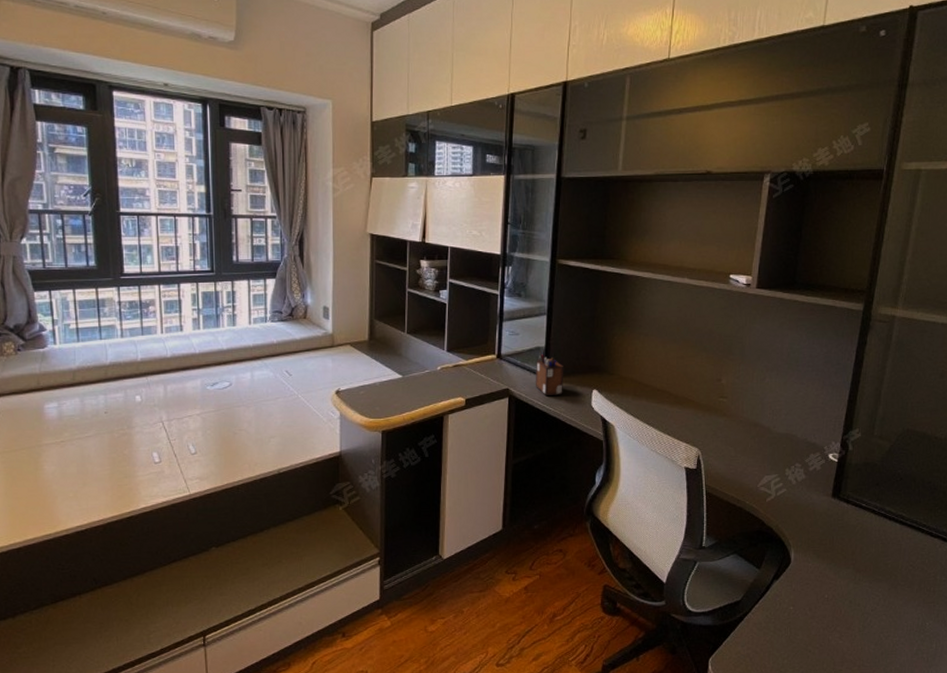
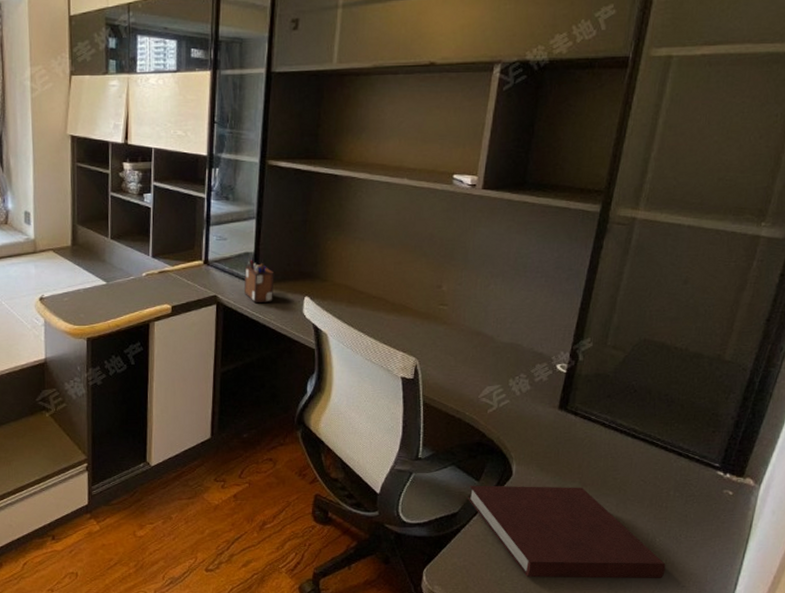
notebook: none [749,573,936,665] -> present [467,485,666,579]

